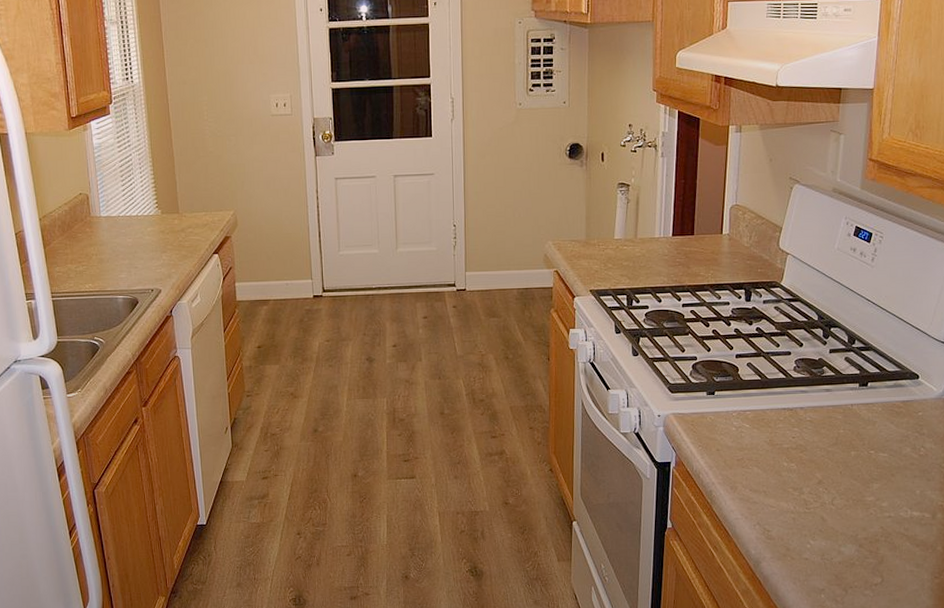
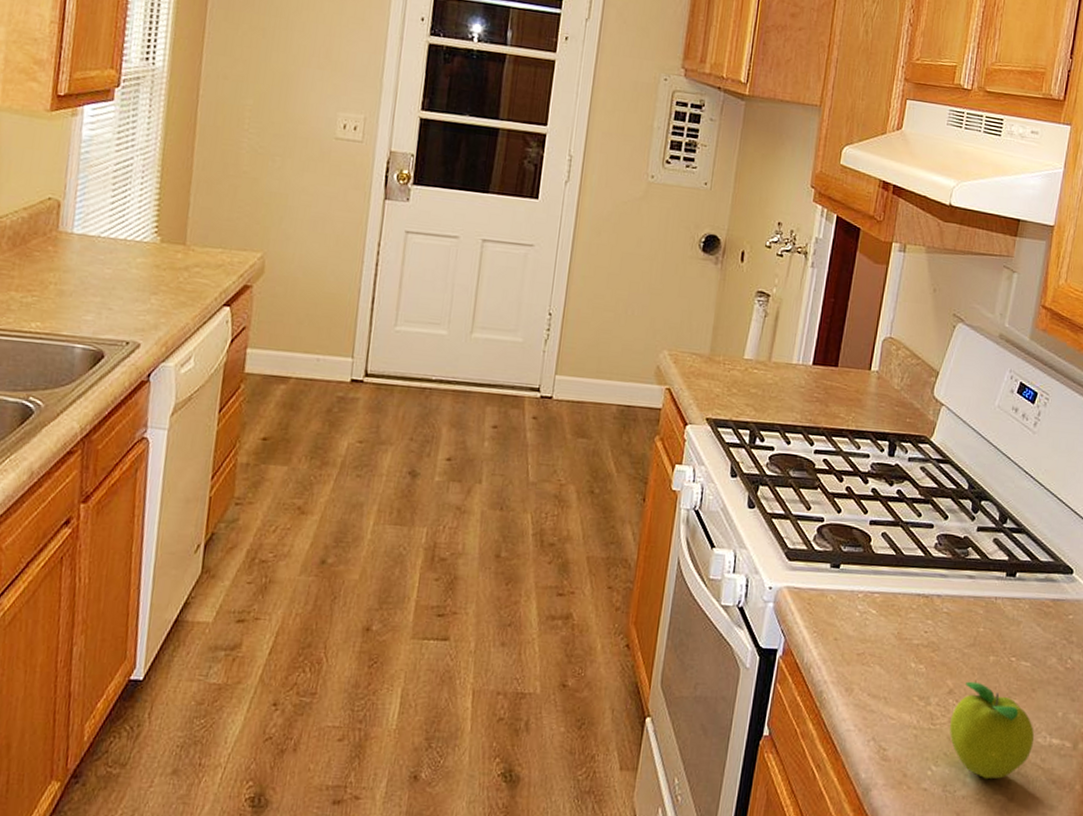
fruit: none [821,472,897,548] -> present [949,681,1035,780]

